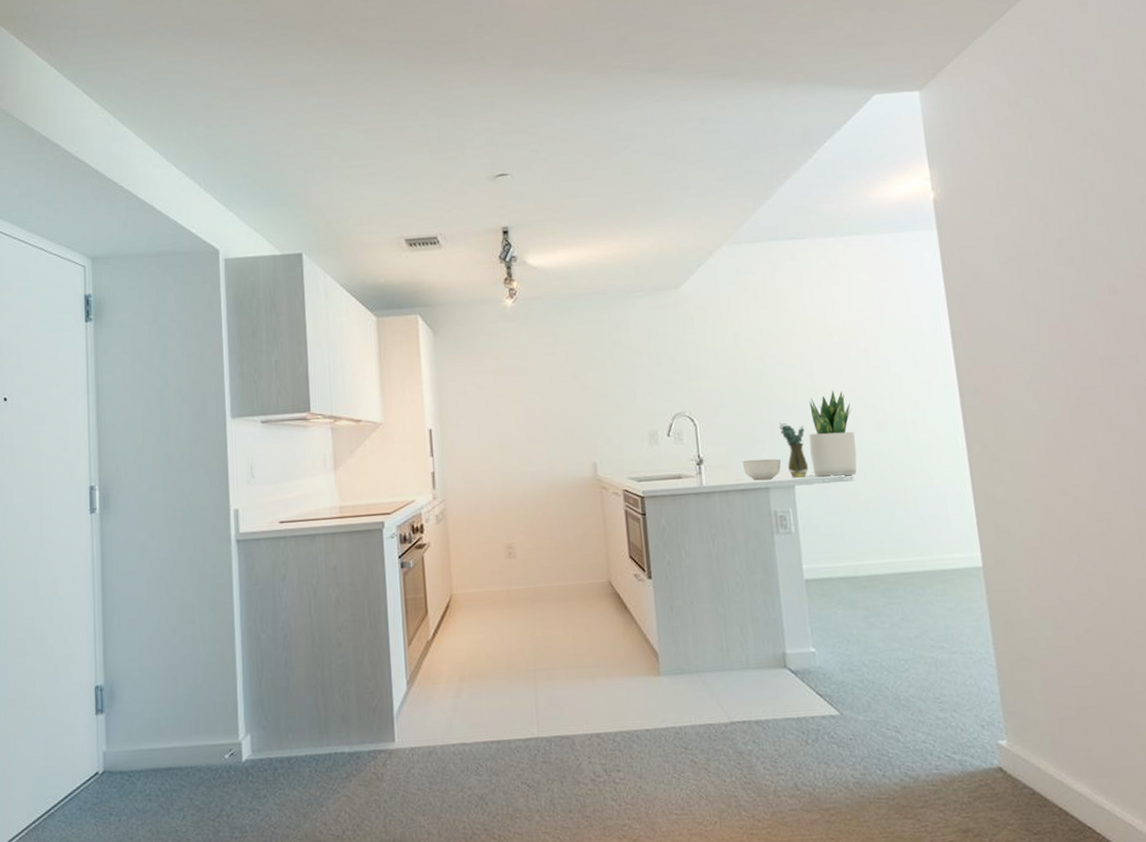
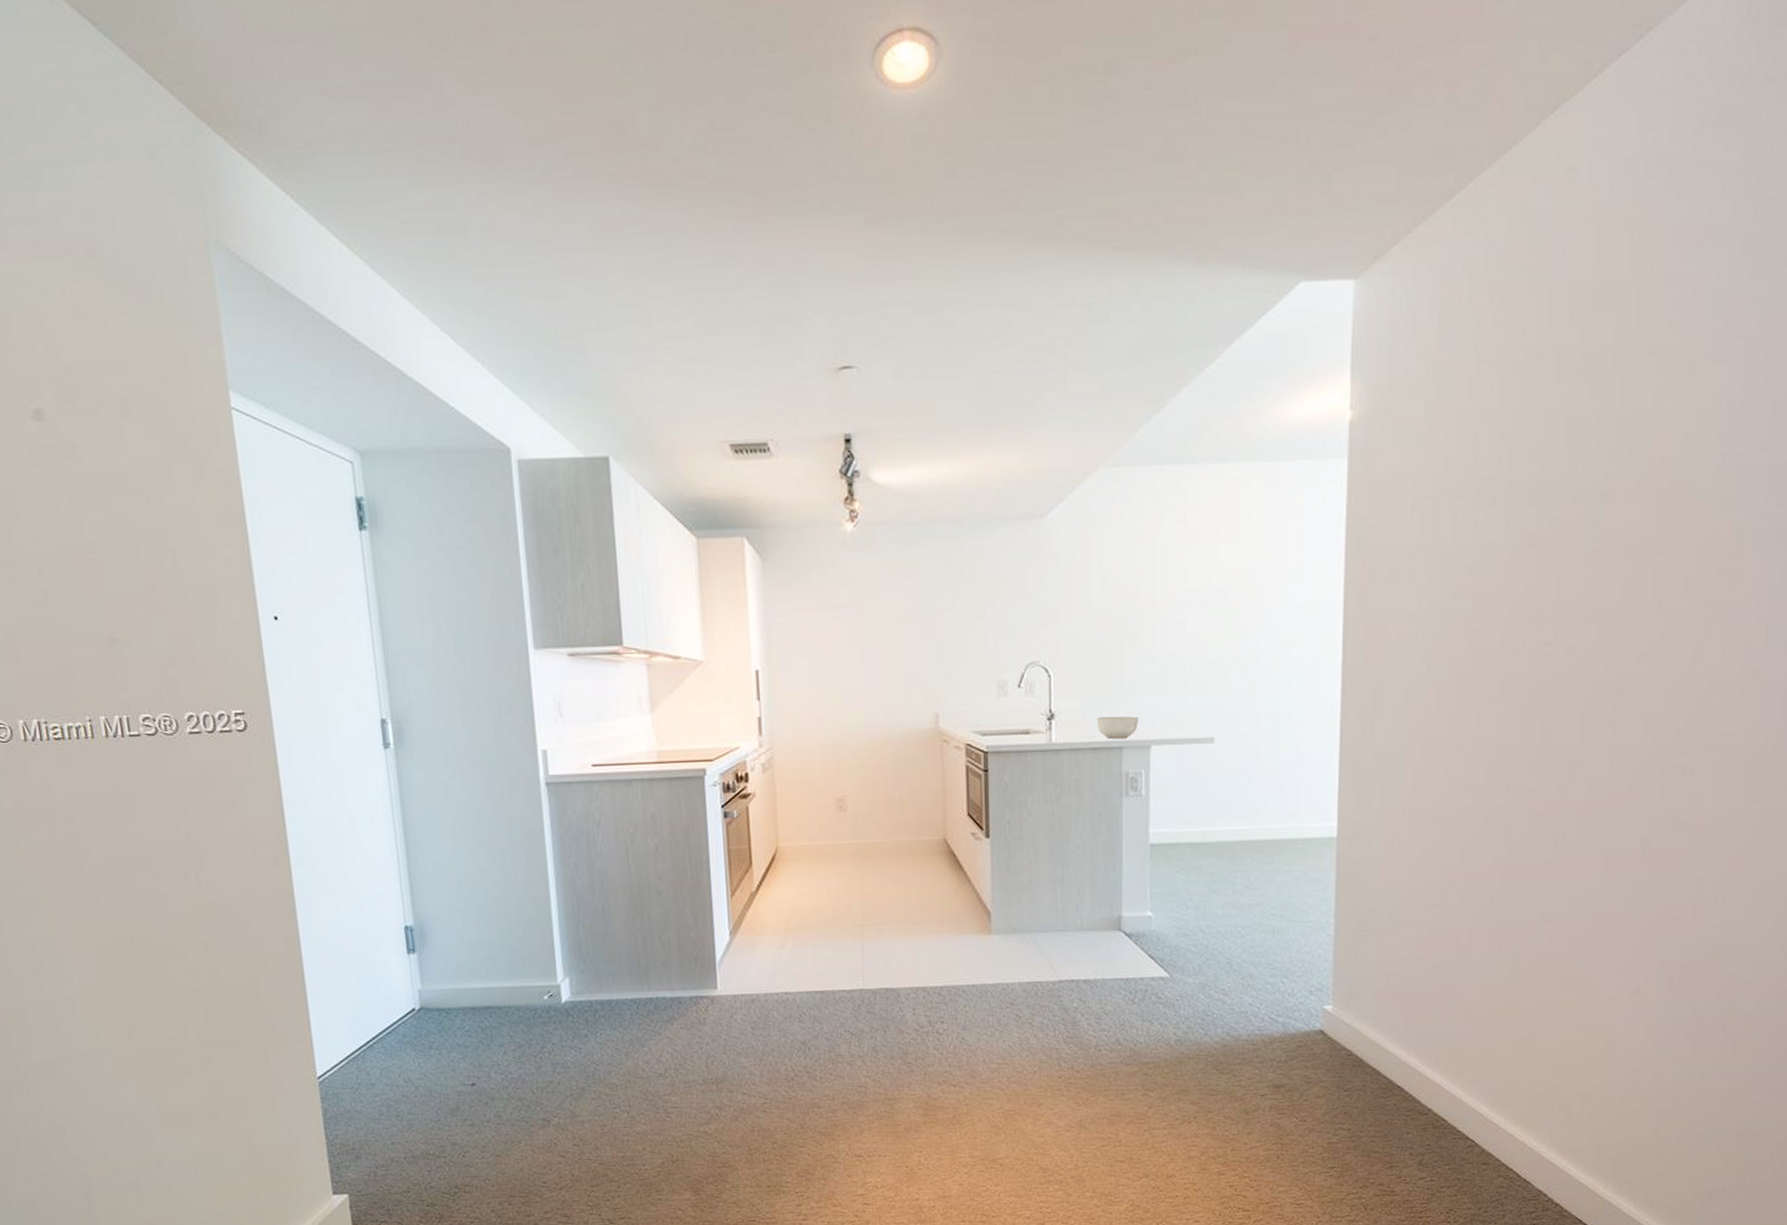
vase: present [779,423,809,479] -> none [1140,677,1168,739]
planter: present [808,391,857,477] -> none [1172,644,1223,738]

